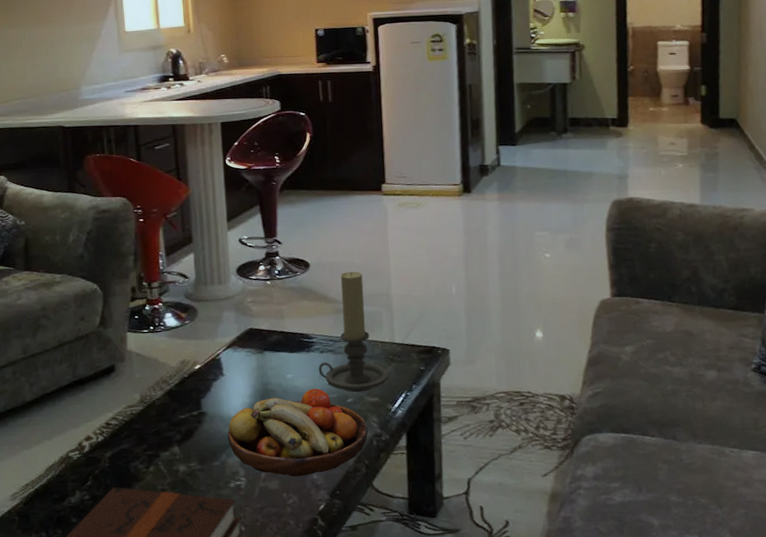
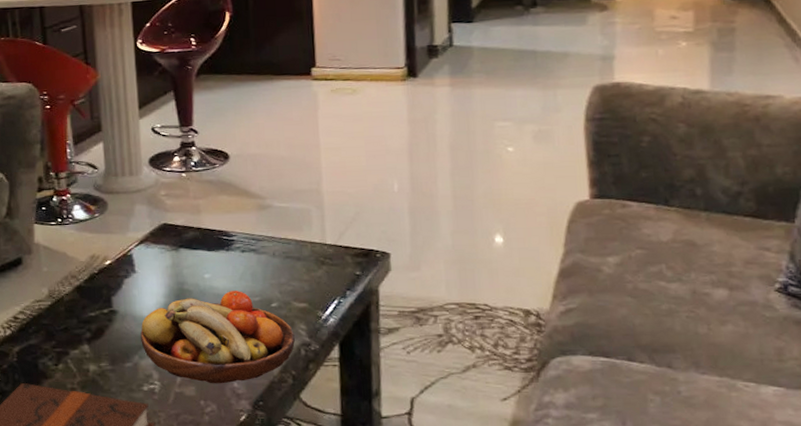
candle holder: present [318,271,389,393] -> none [239,164,319,297]

